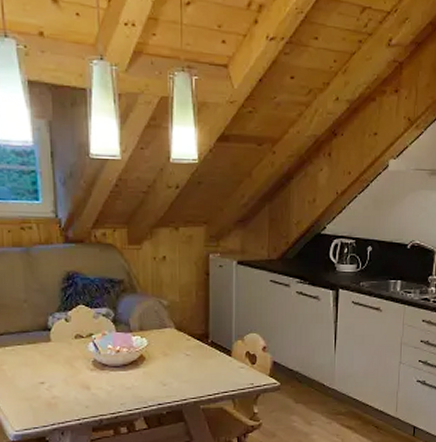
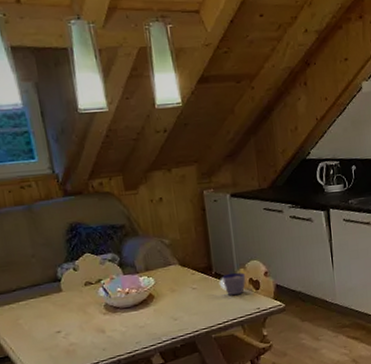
cup: none [214,343,243,368] -> present [219,272,246,296]

